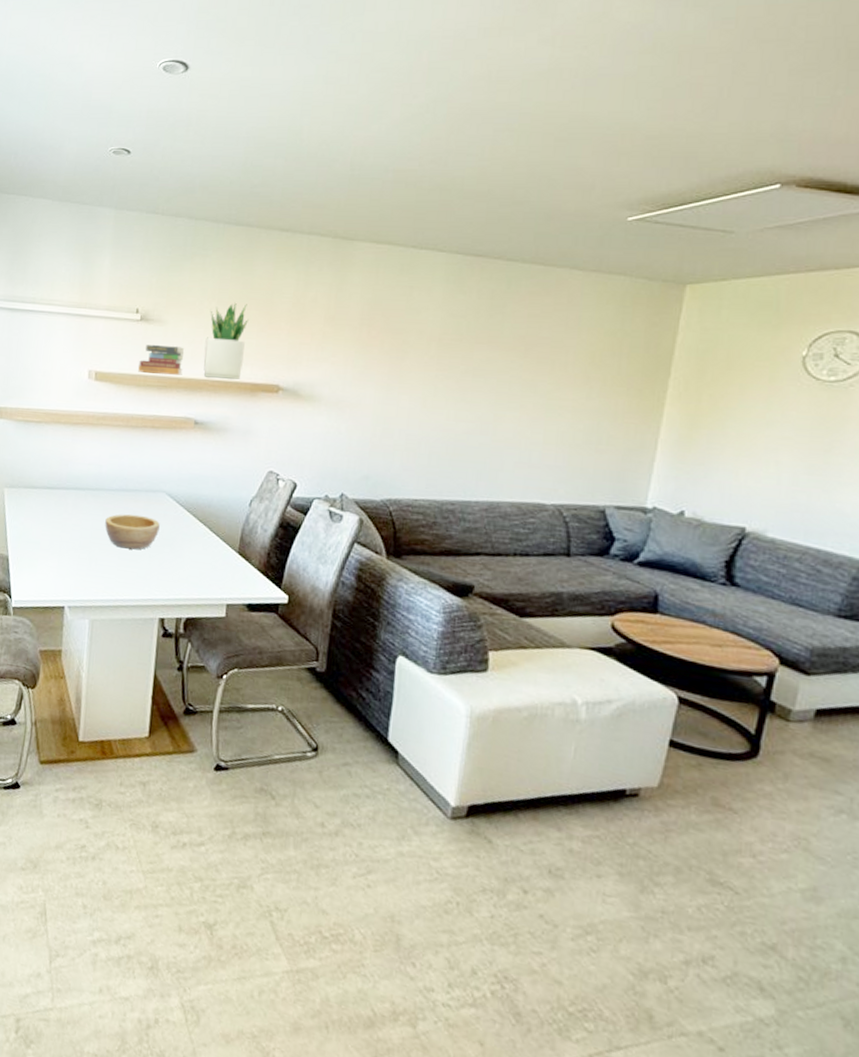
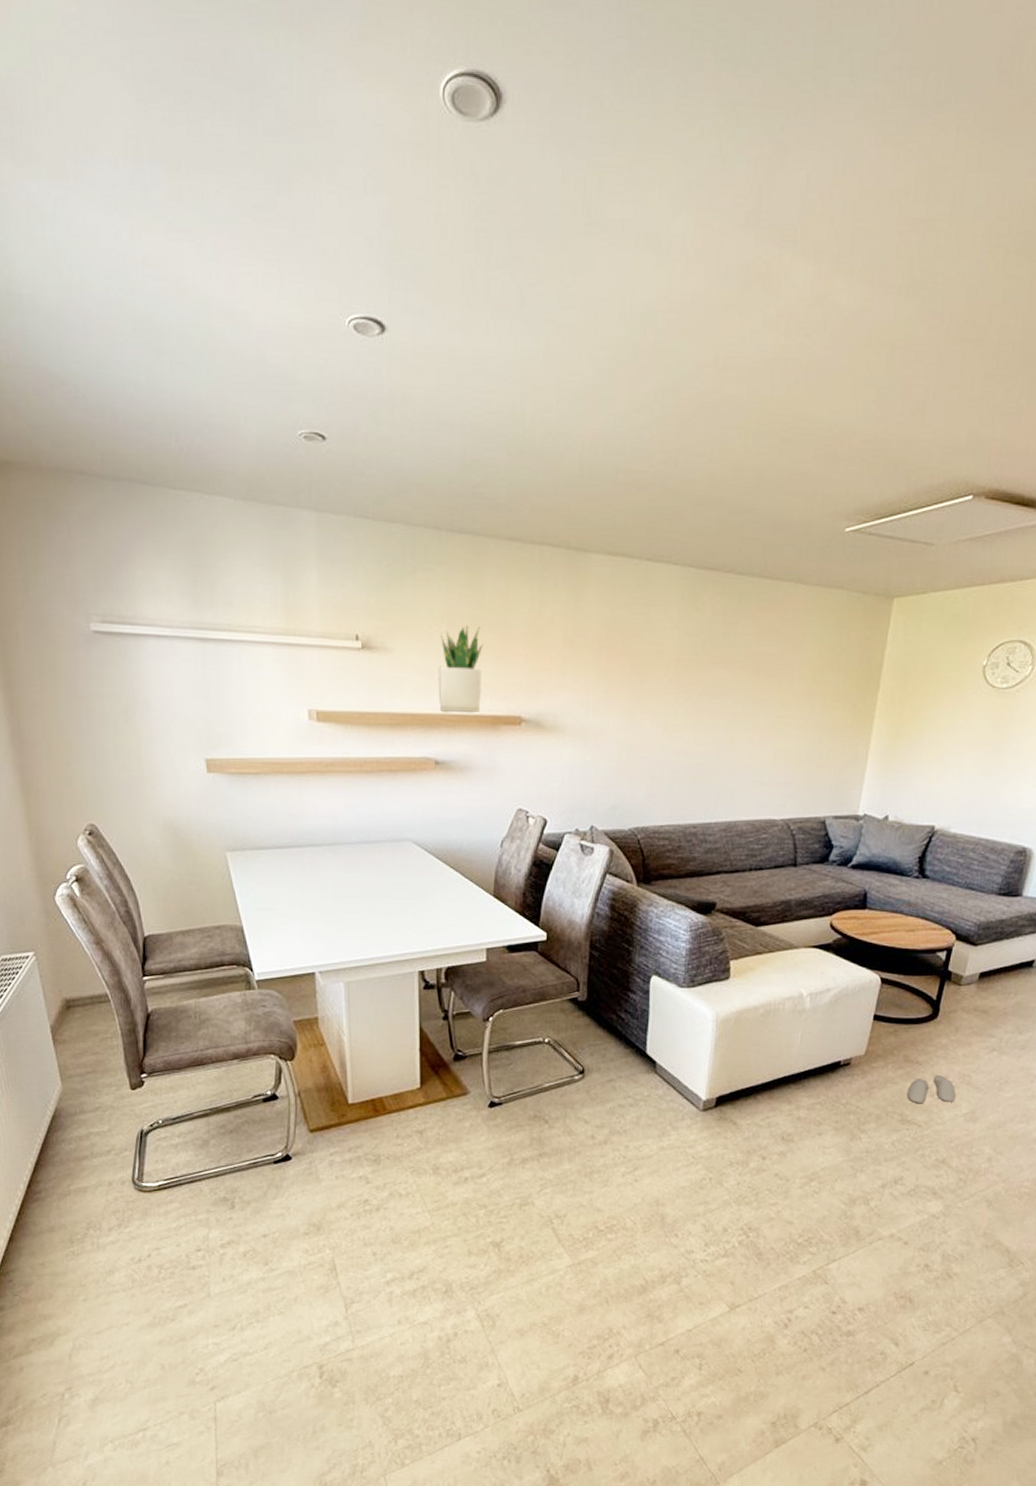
bowl: present [105,514,160,550] -> none [349,867,409,904]
books: present [138,345,184,375] -> none [366,677,416,711]
slippers: none [717,830,788,870] -> present [907,1075,956,1104]

